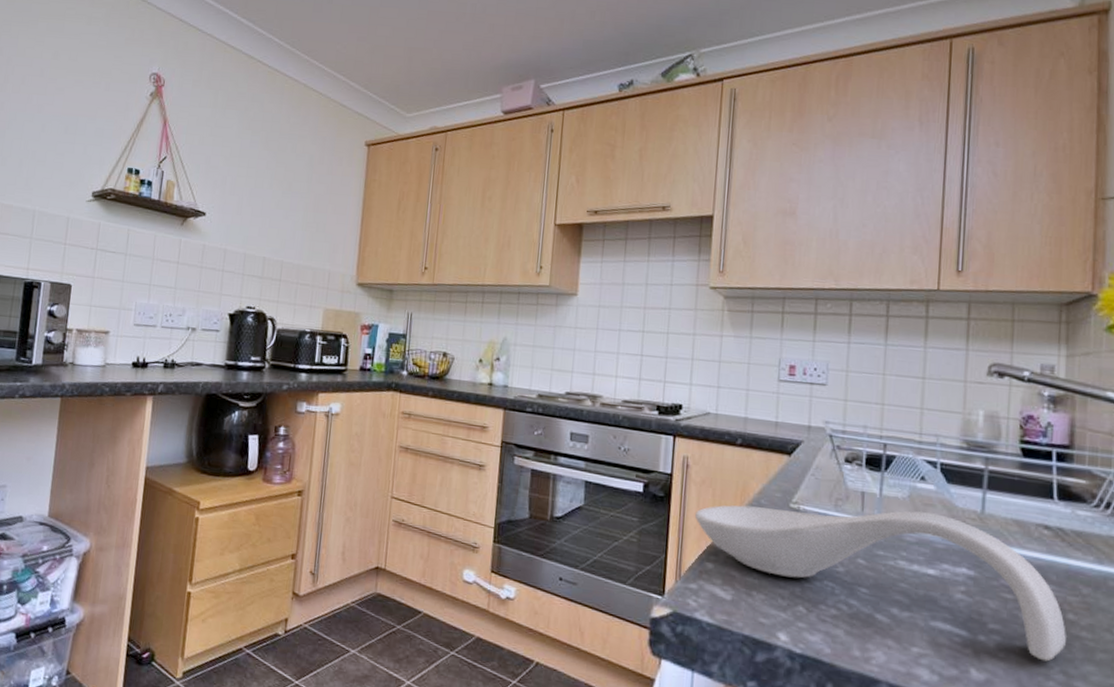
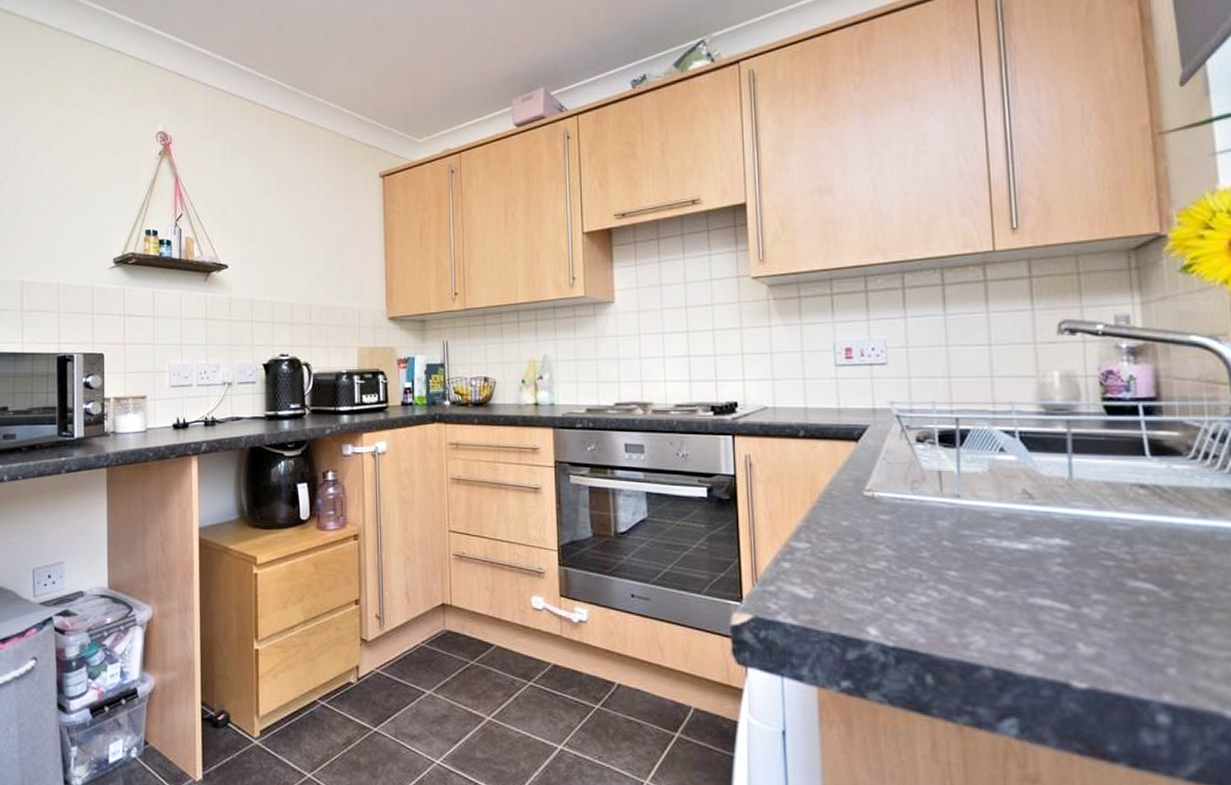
spoon rest: present [694,505,1066,662] -> none [764,485,1178,628]

